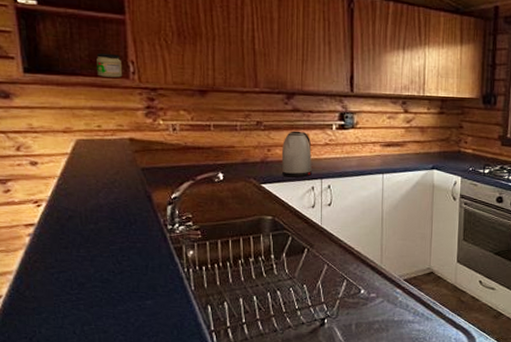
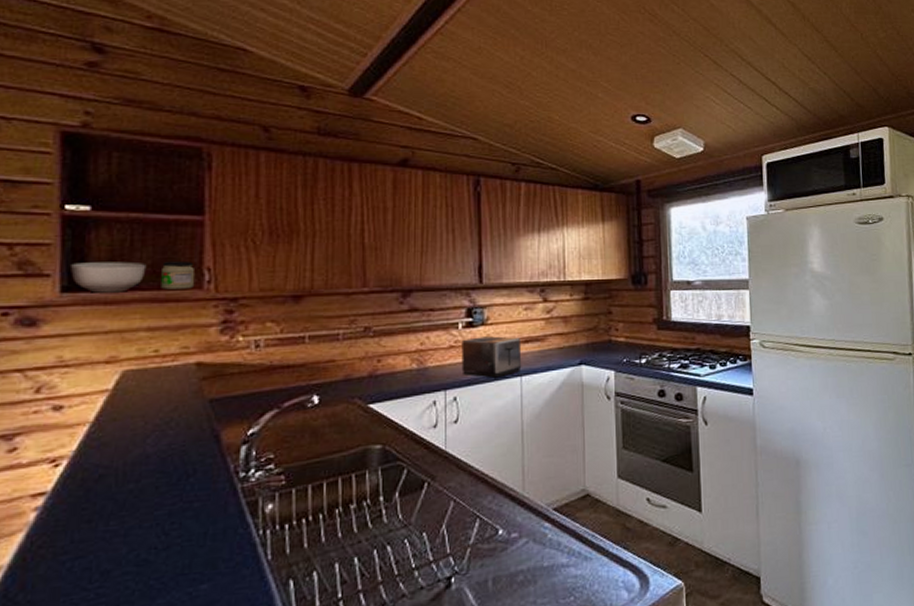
bowl: none [27,49,85,76] -> present [69,261,147,293]
kettle: present [281,131,312,178] -> none [394,334,433,392]
toaster: none [335,138,384,173] -> present [461,336,522,378]

